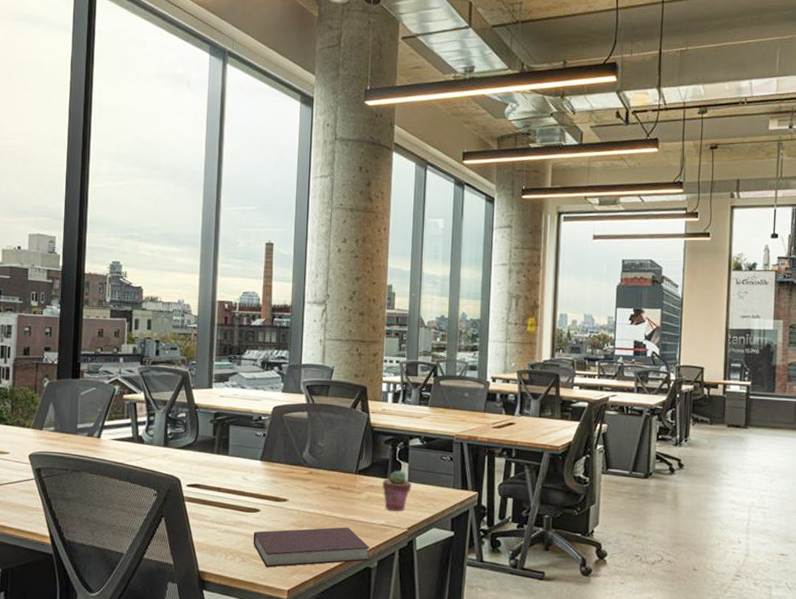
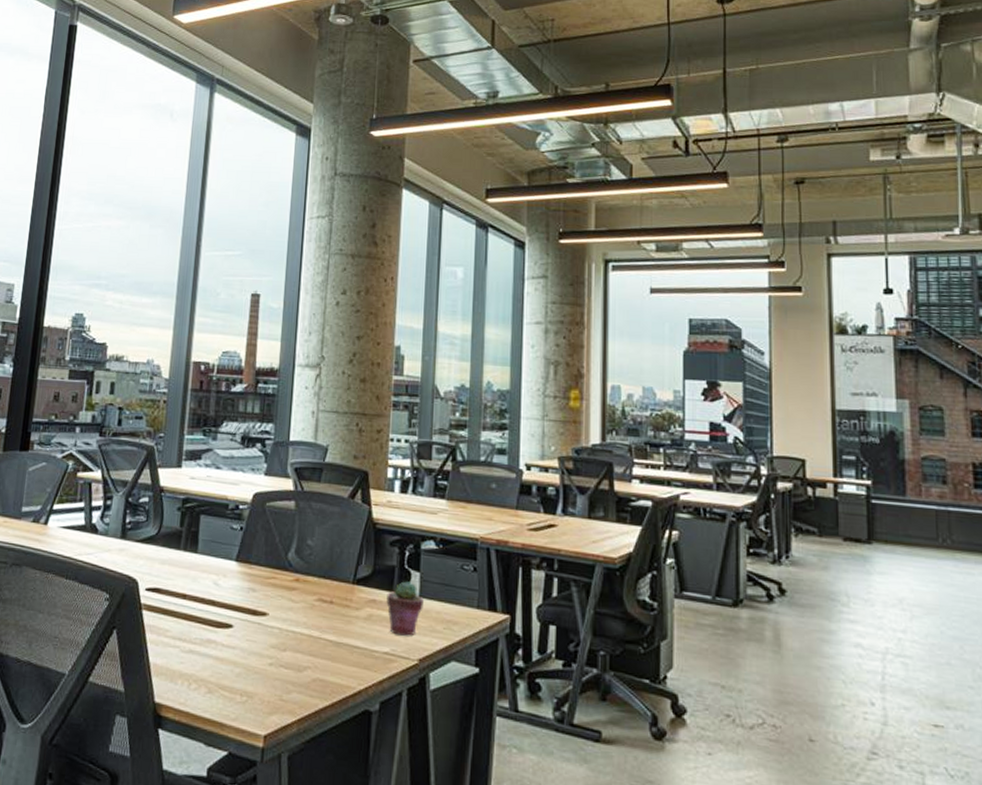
notebook: present [253,527,370,568] -> none [222,653,370,703]

